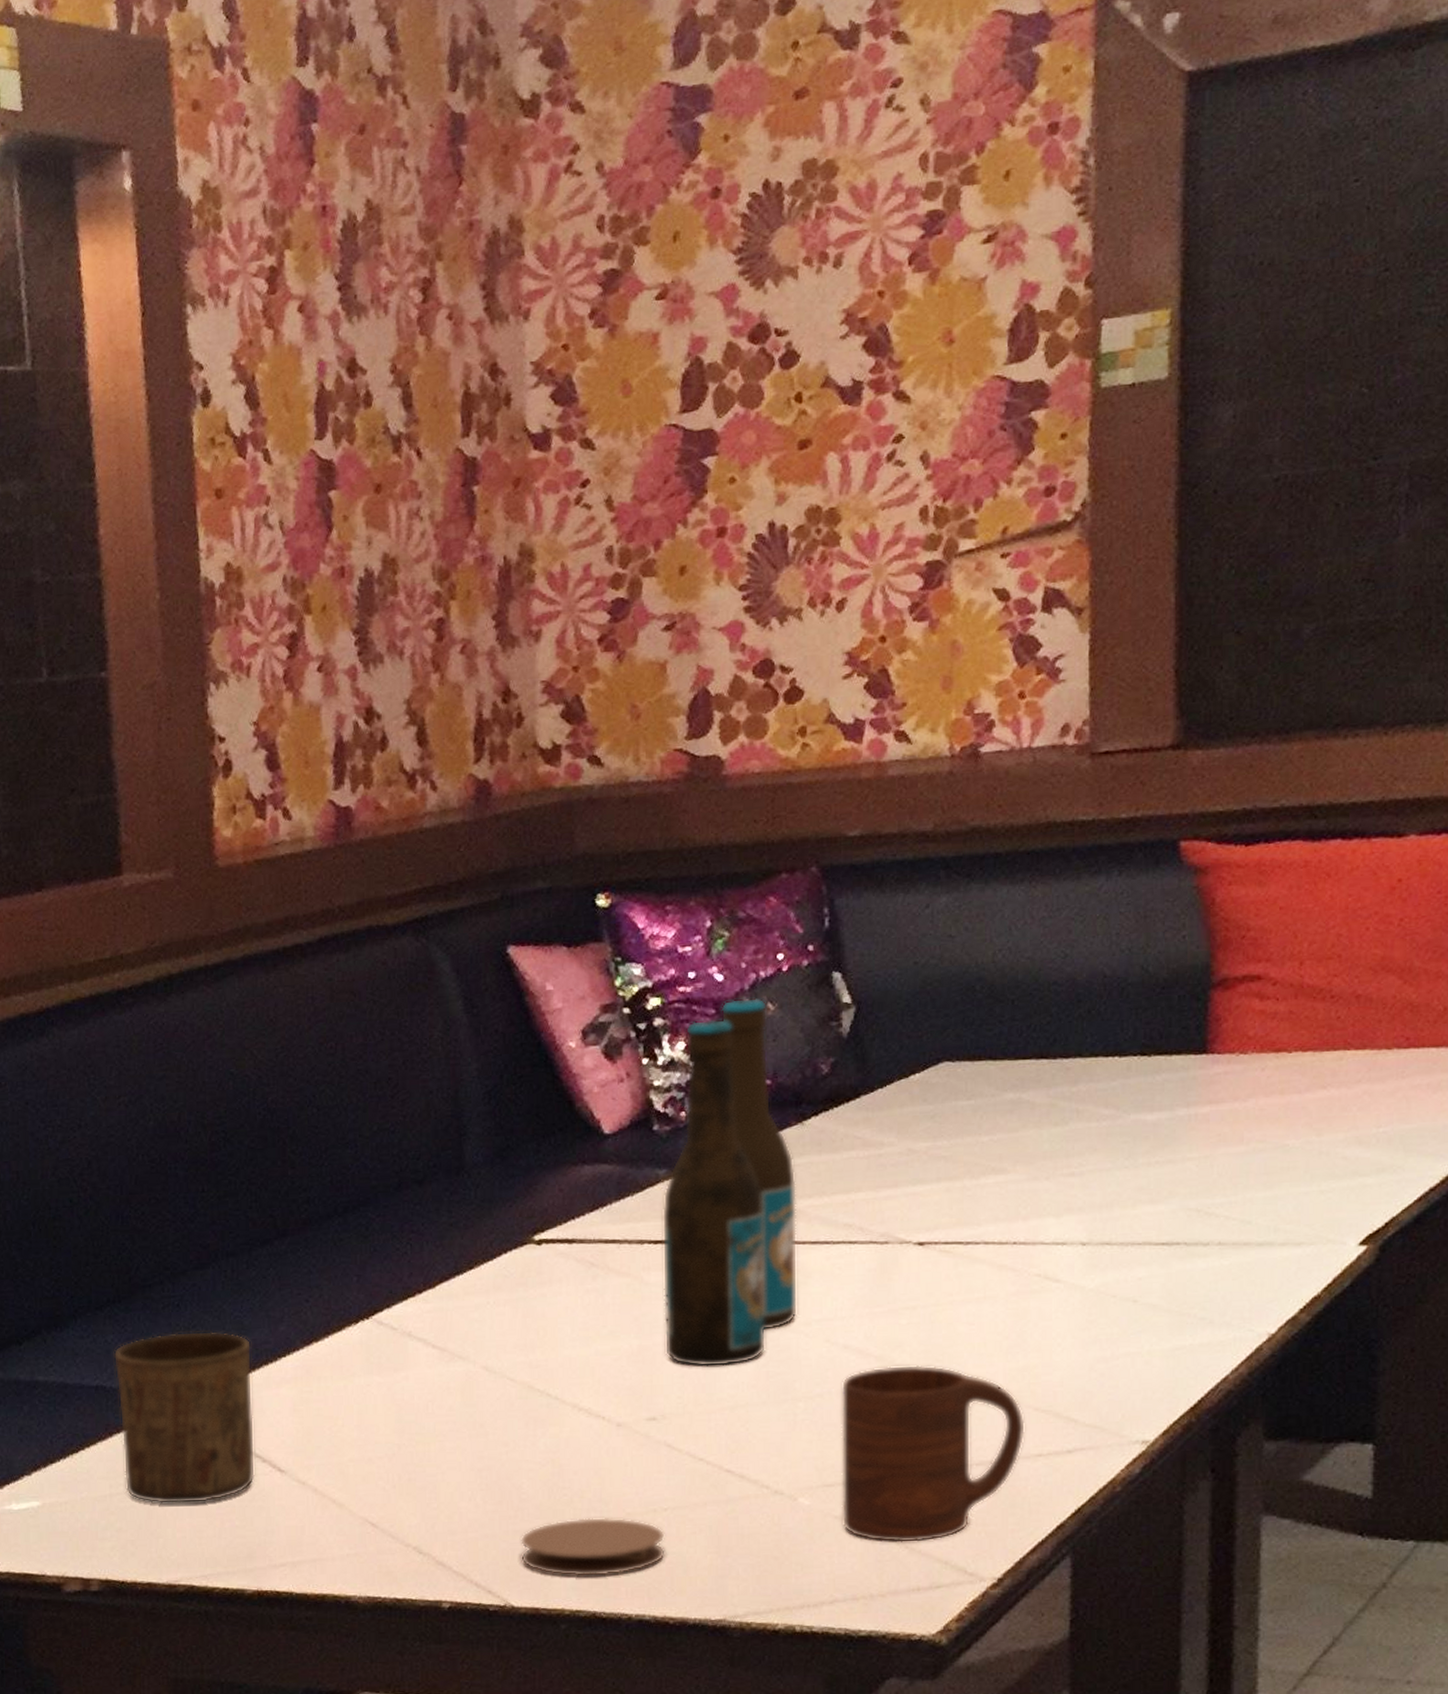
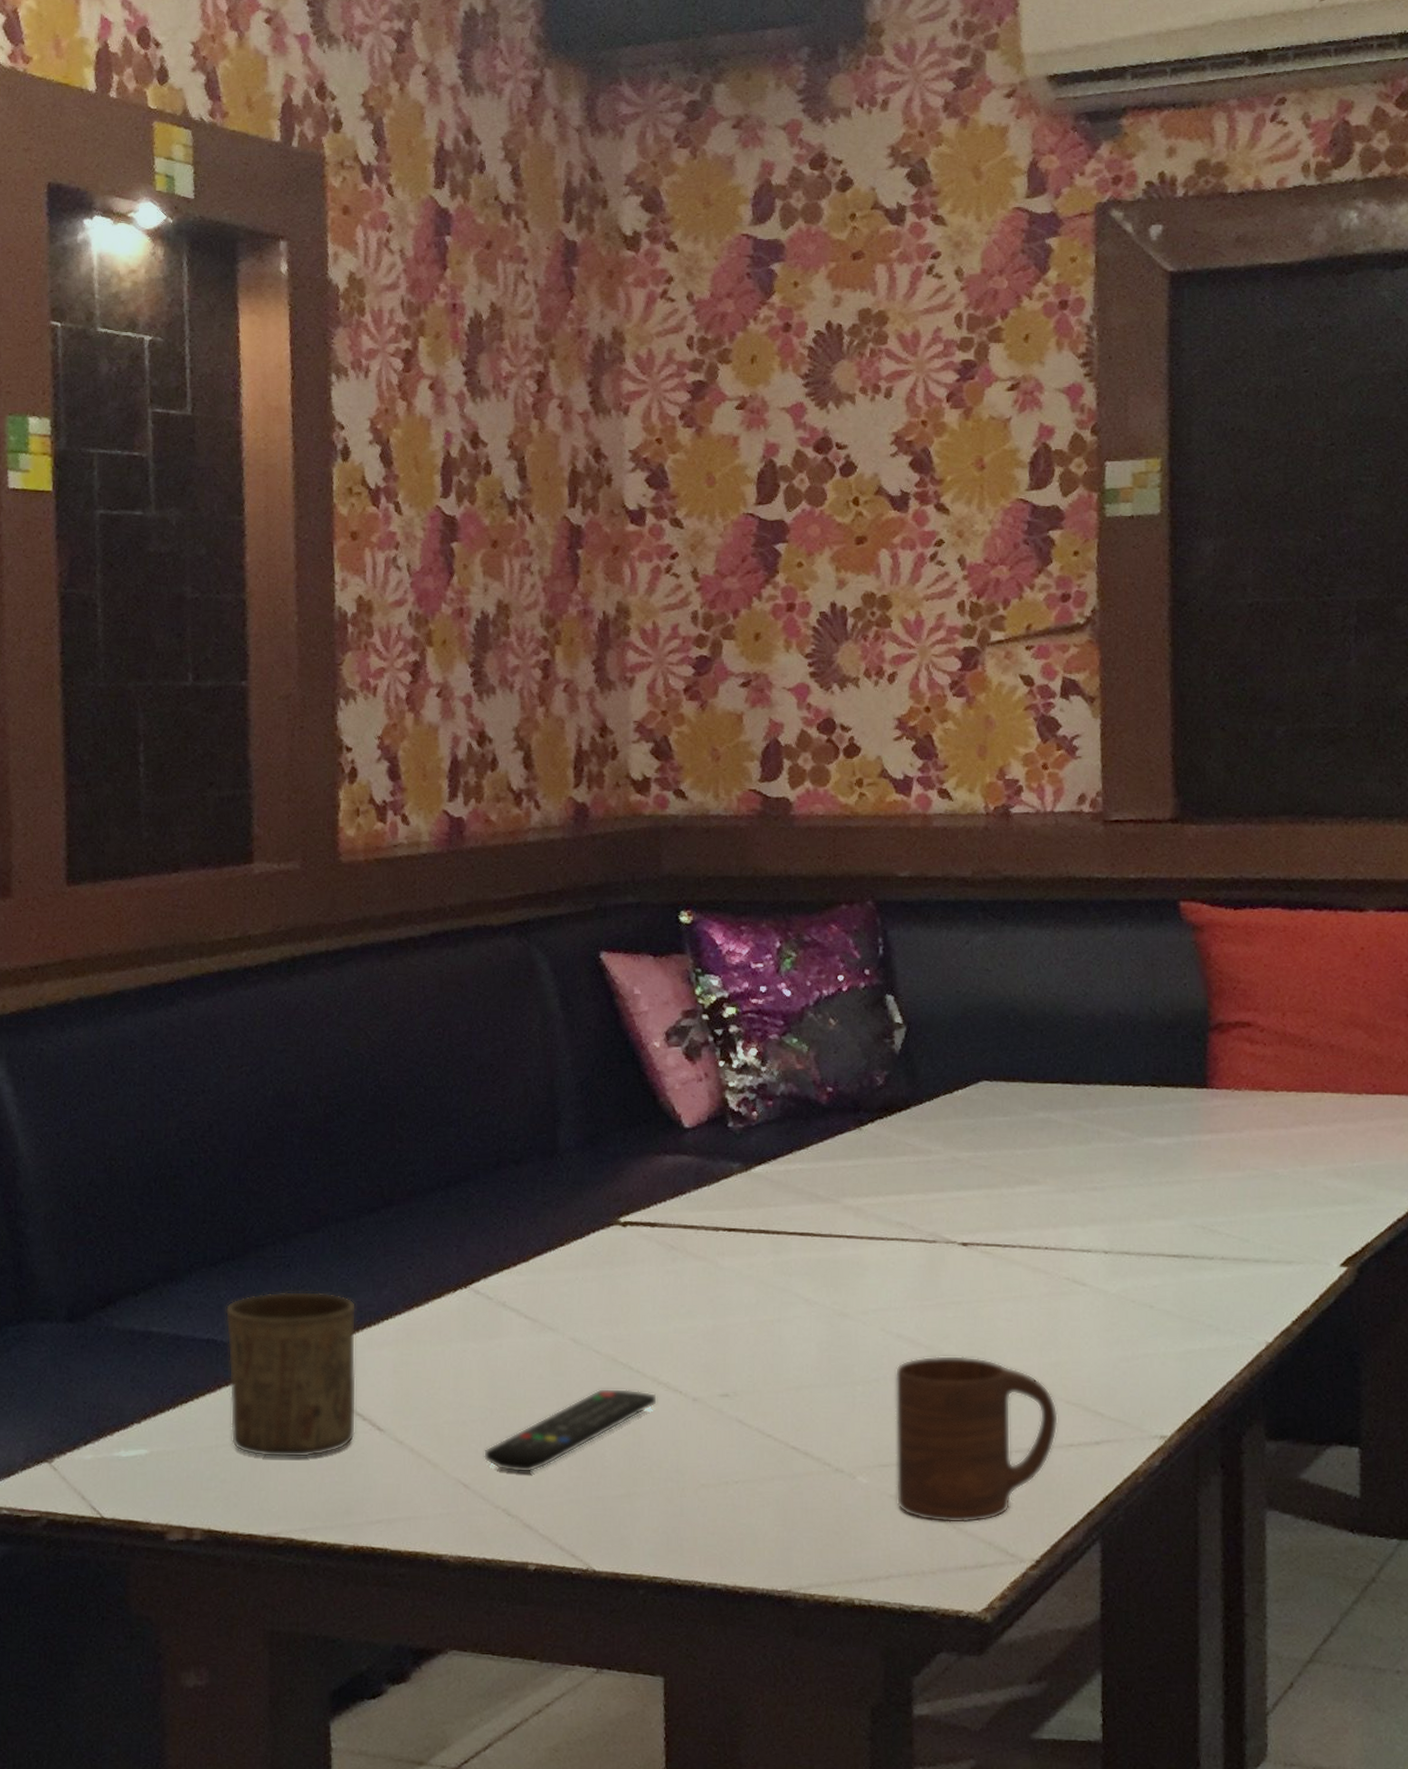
remote control: none [391,1416,579,1510] -> present [483,1388,658,1474]
coaster: present [521,1517,665,1577] -> none [603,1486,736,1545]
beer bottle: present [661,997,798,1368] -> none [735,1012,857,1349]

